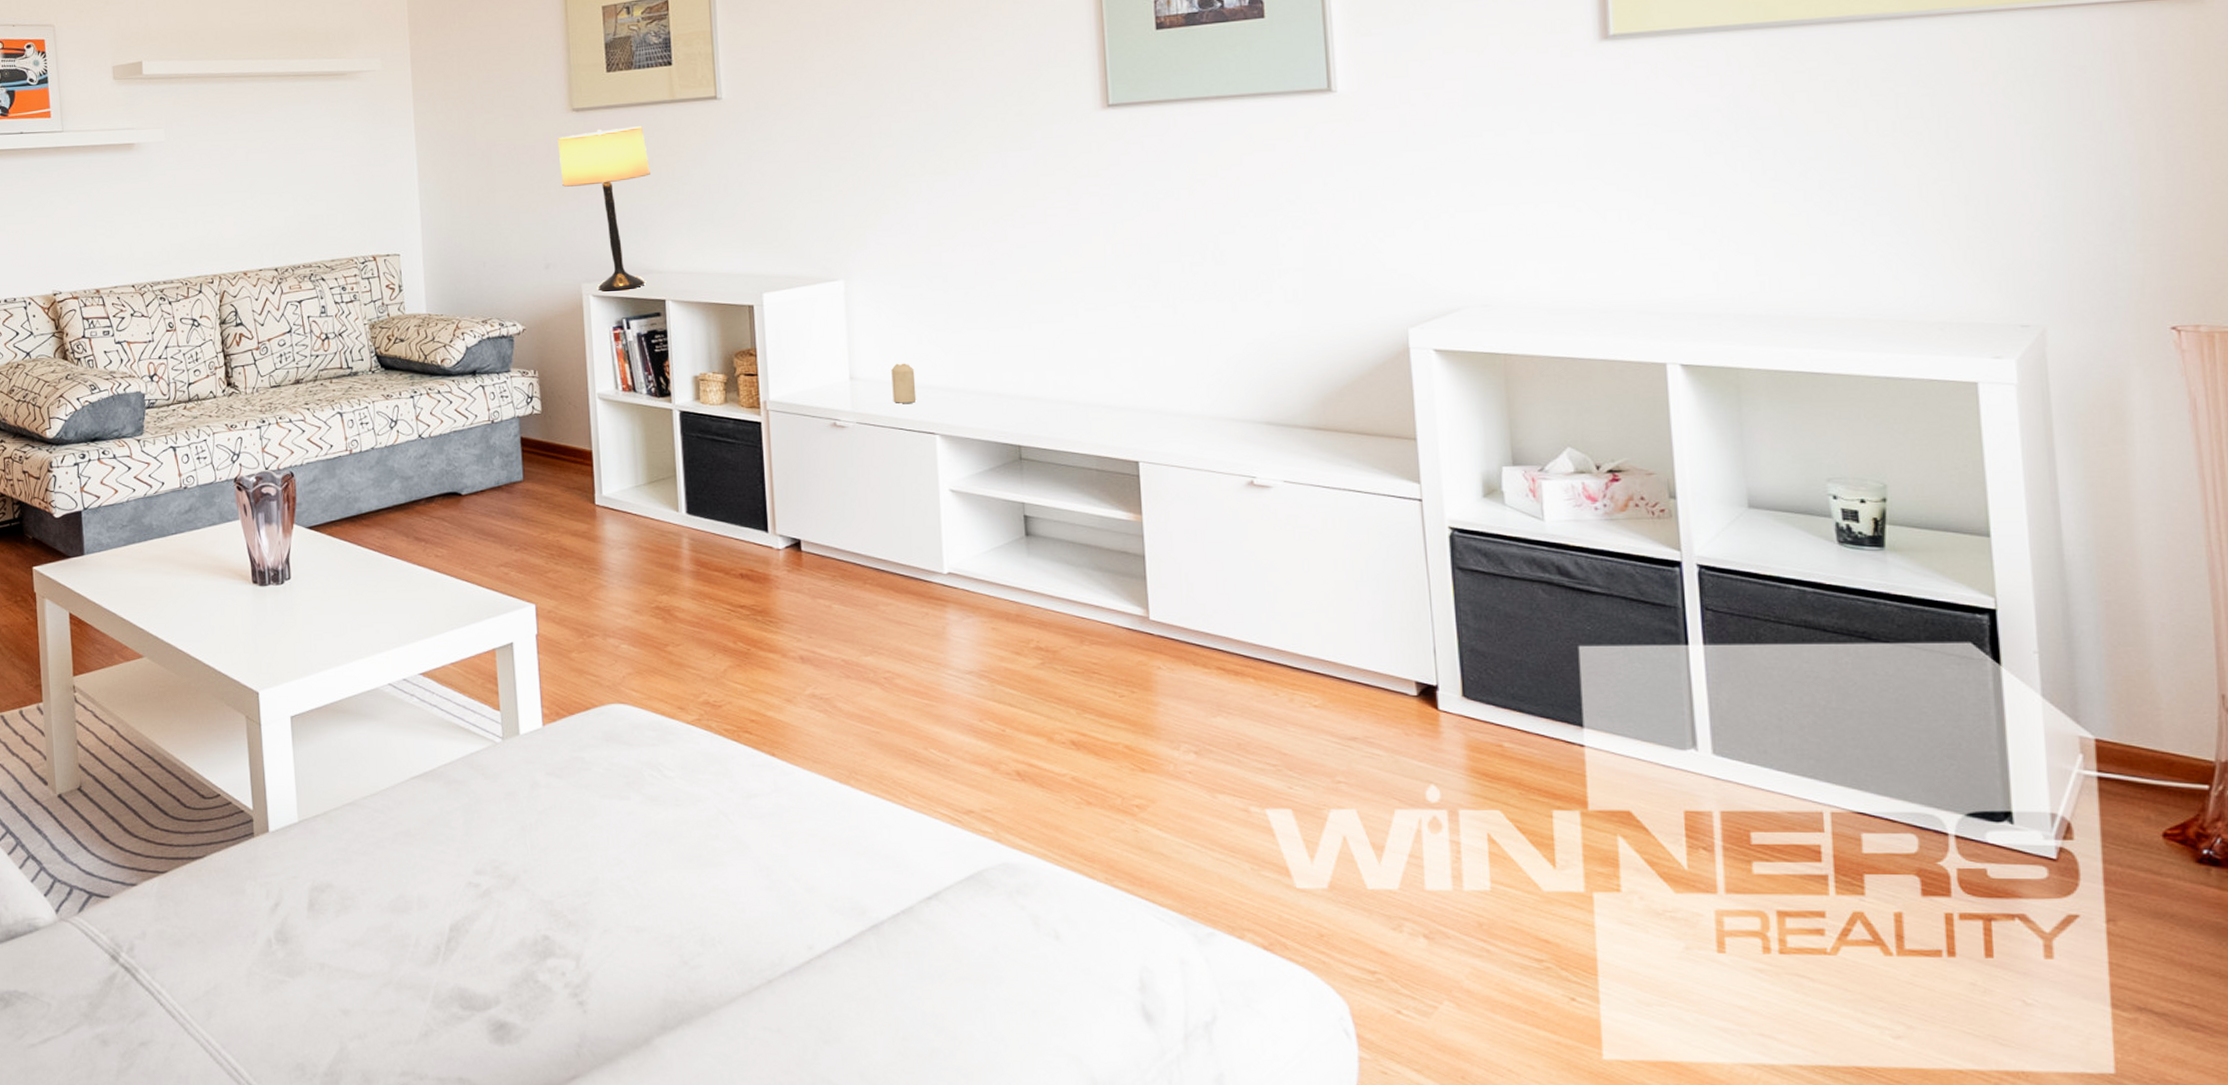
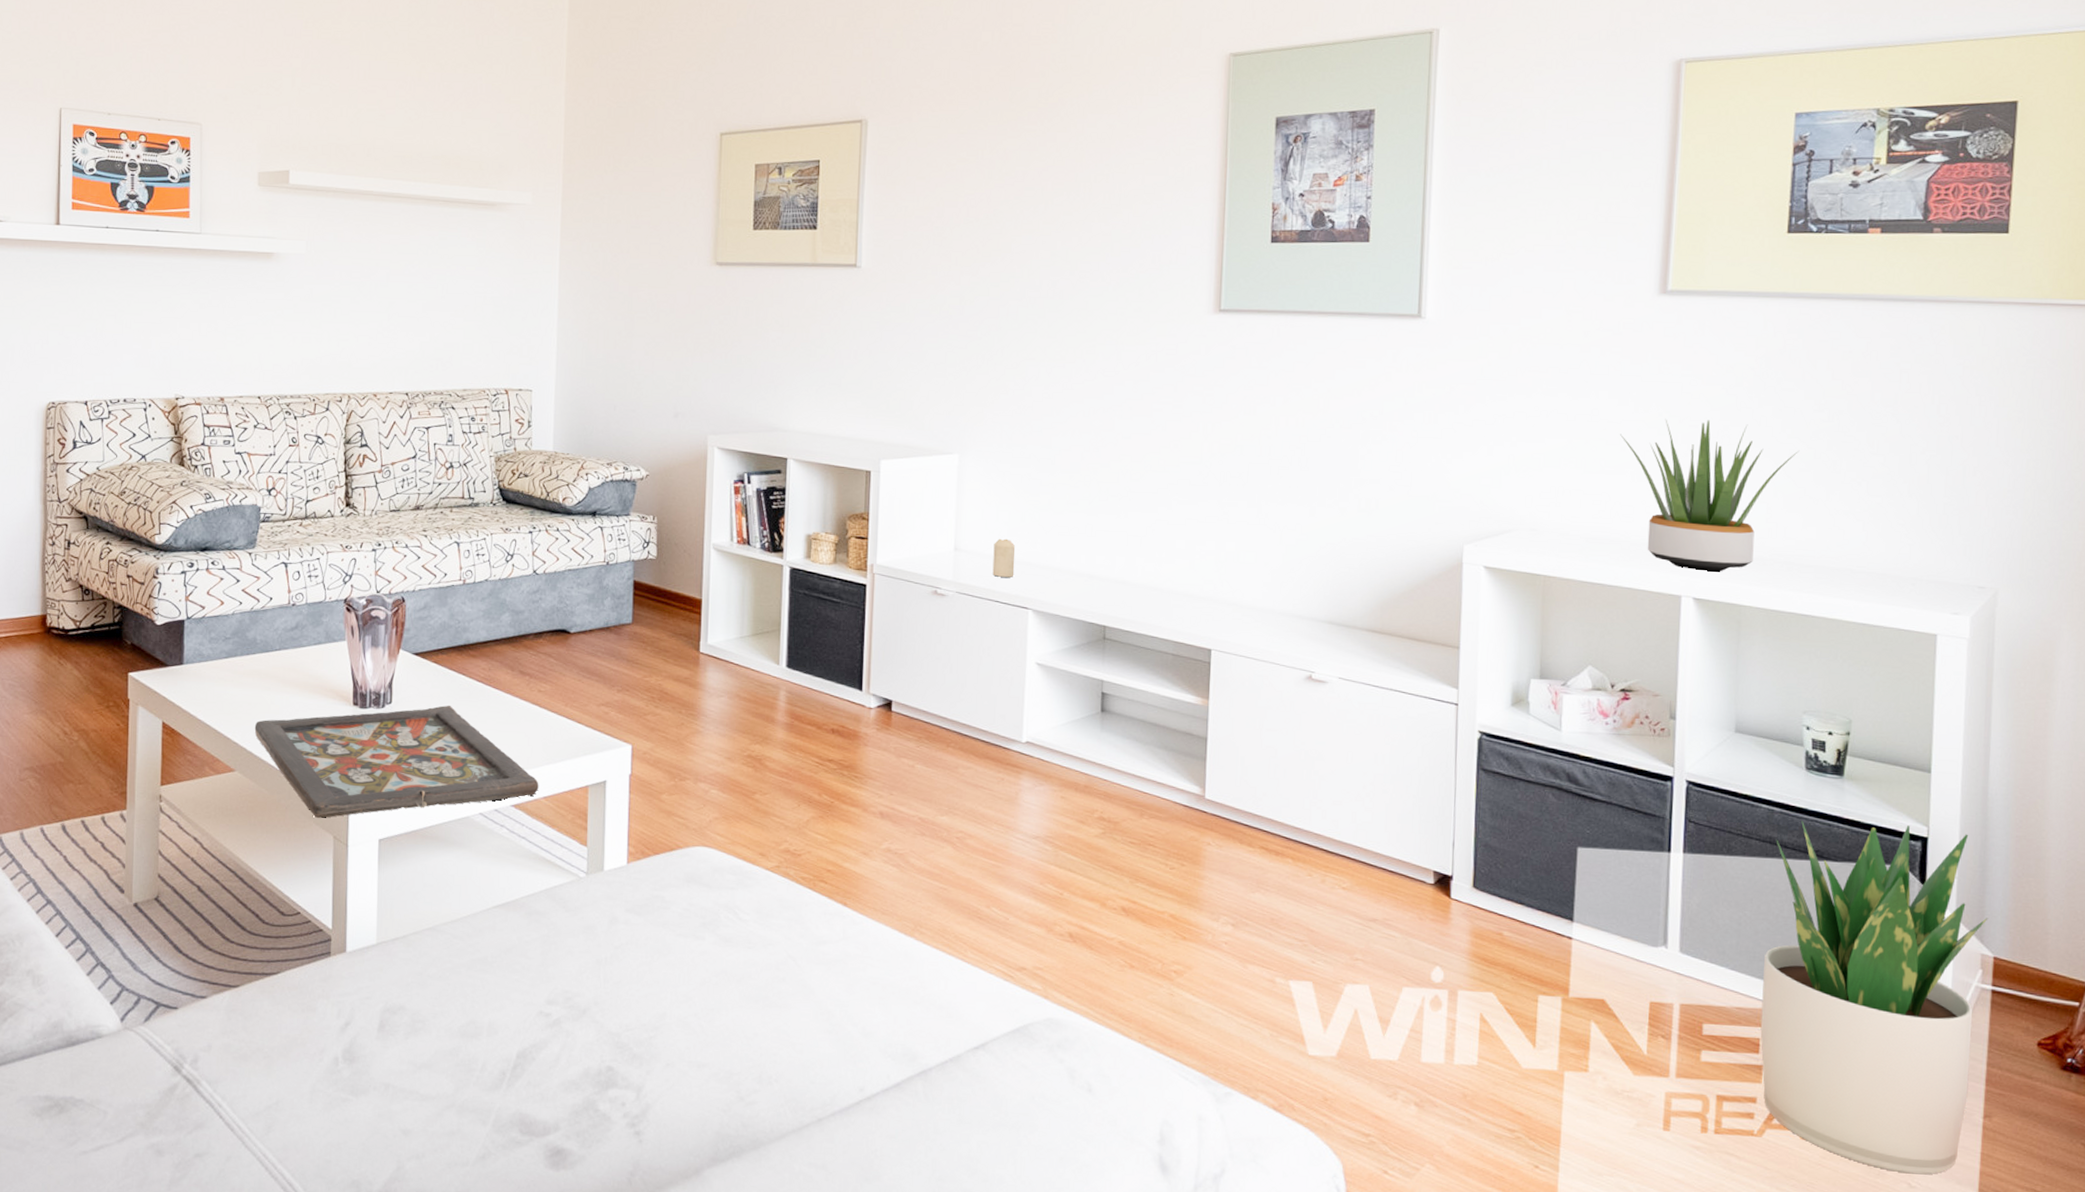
decorative tray: none [158,576,446,700] -> present [254,705,539,819]
table lamp: present [557,126,650,291] -> none [698,284,786,445]
potted plant: none [1573,170,1786,335] -> present [1620,419,1800,572]
planter: none [1812,597,2084,990] -> present [1760,821,1988,1175]

